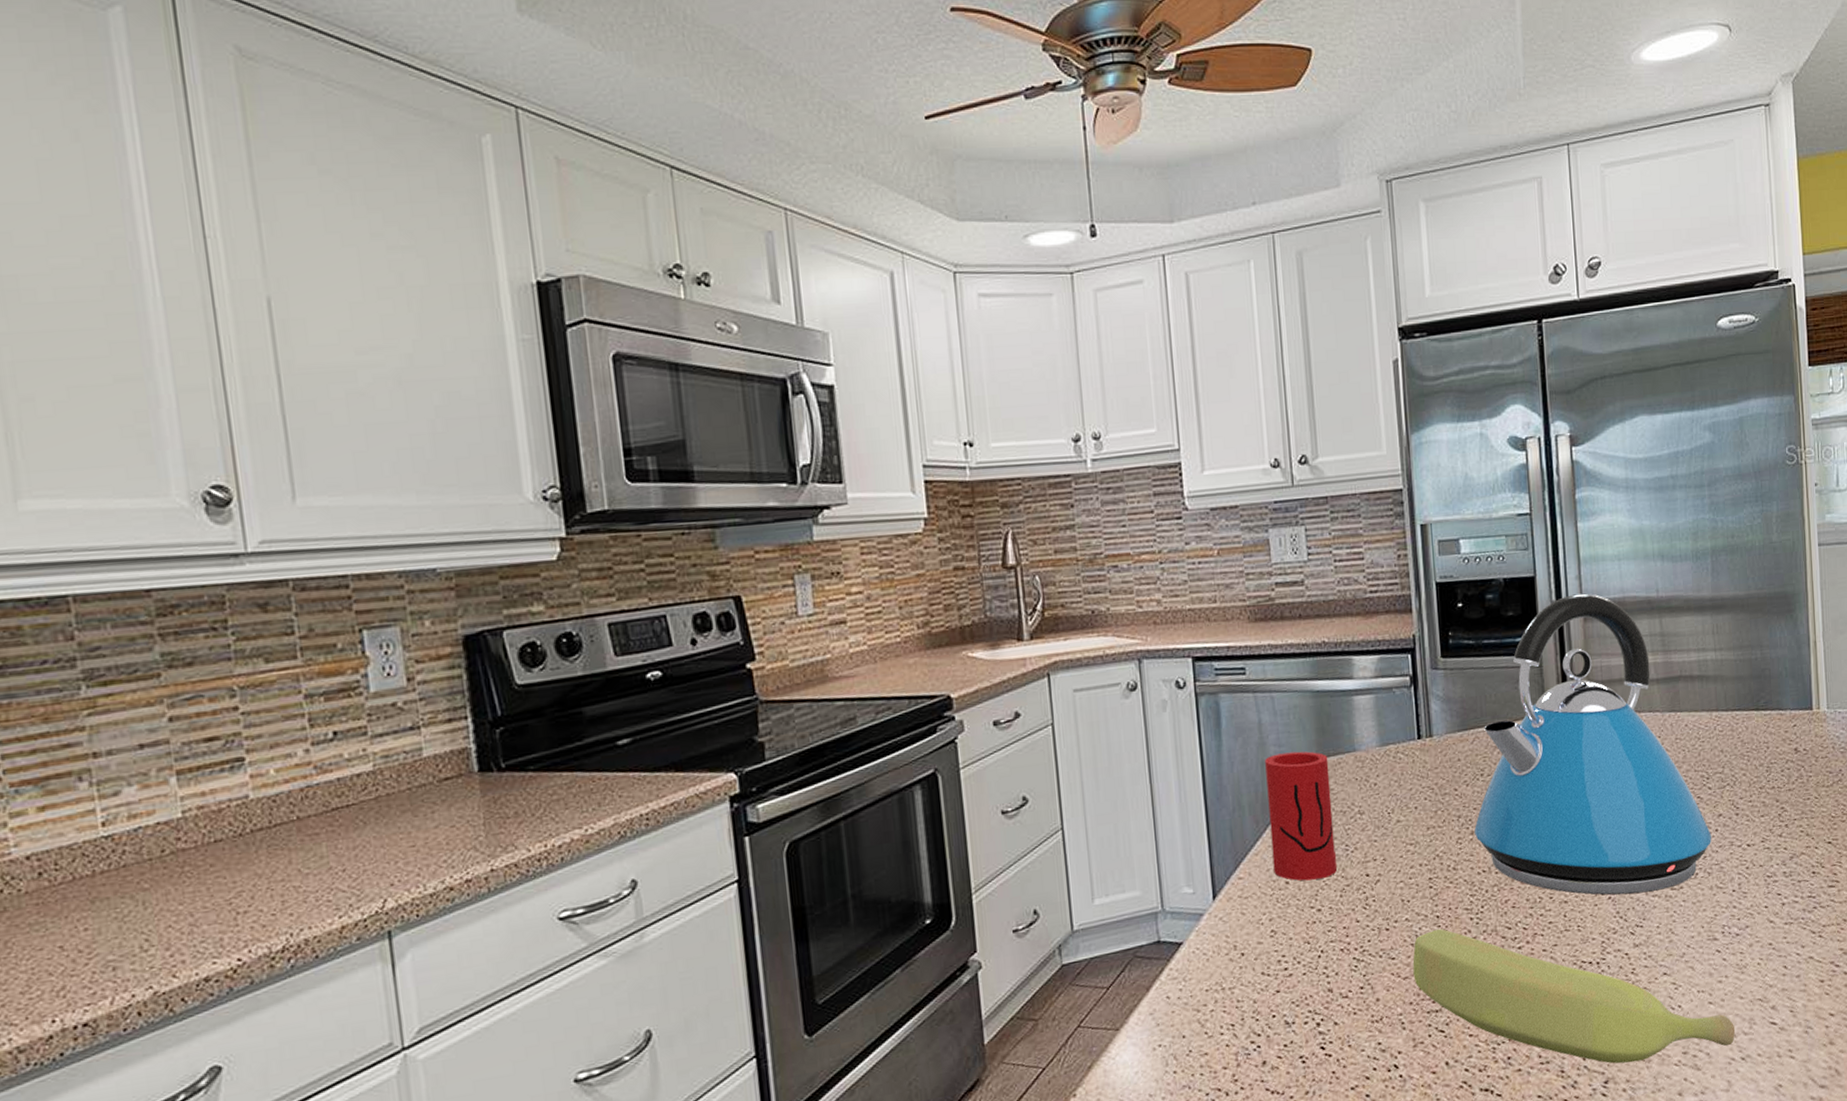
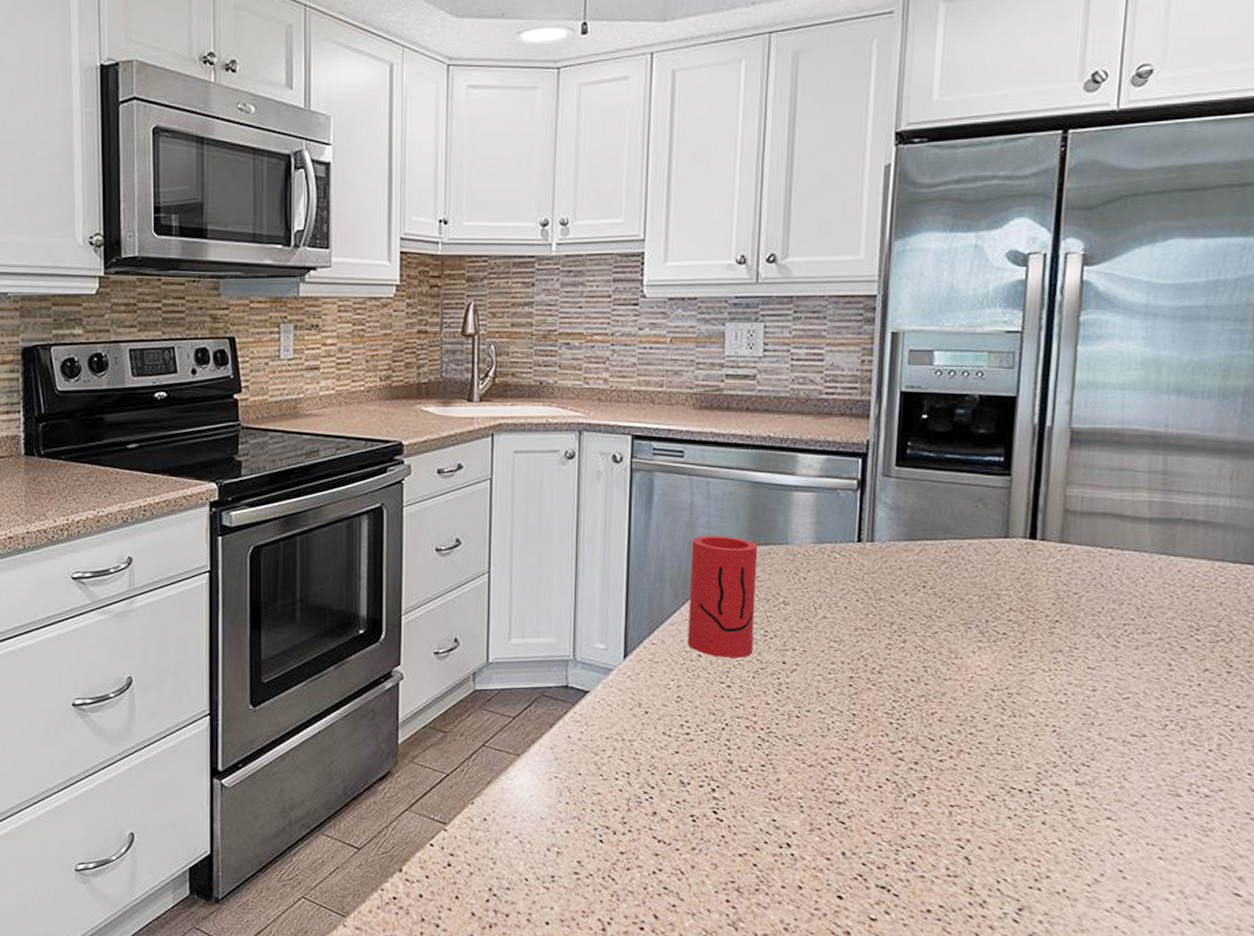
banana: present [1412,928,1735,1064] -> none [819,726,1187,906]
kettle: present [1474,593,1712,895] -> none [907,419,1193,734]

